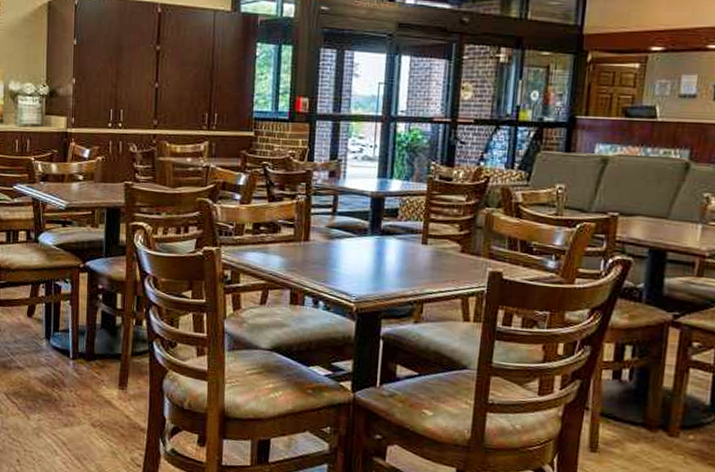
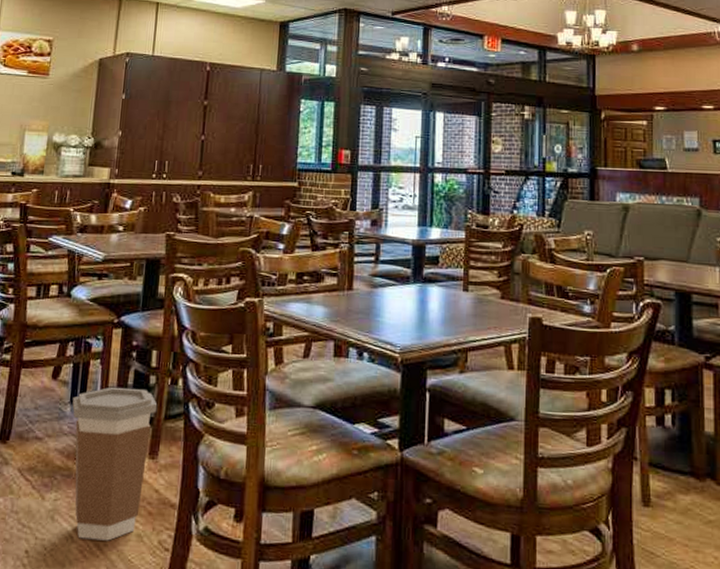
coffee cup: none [47,325,124,456] -> present [72,386,158,541]

